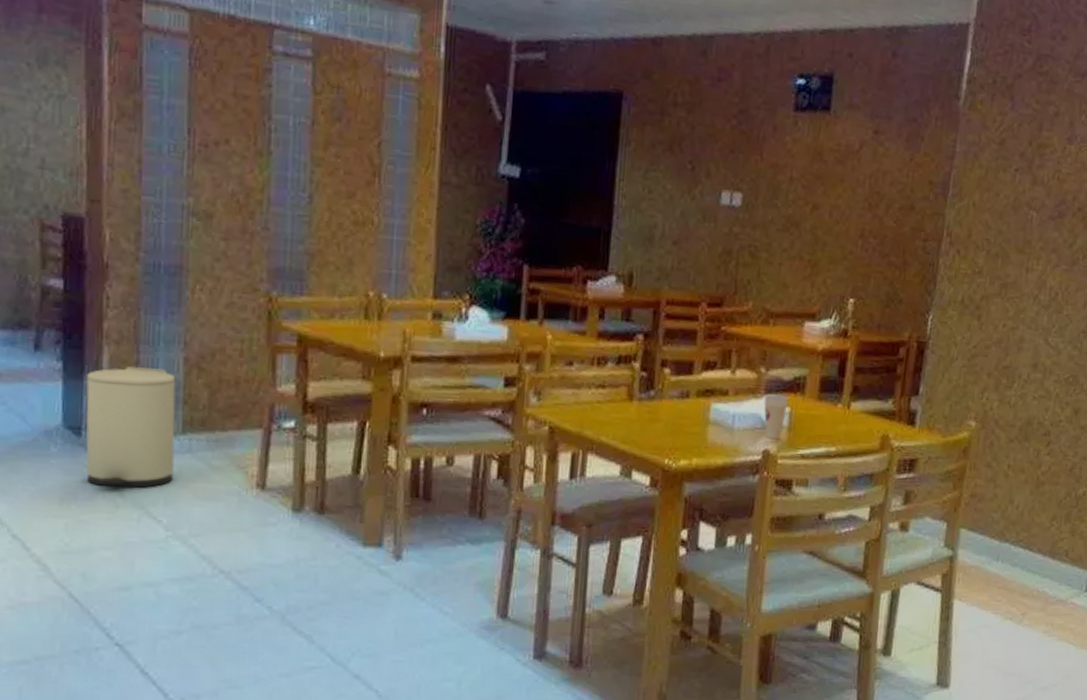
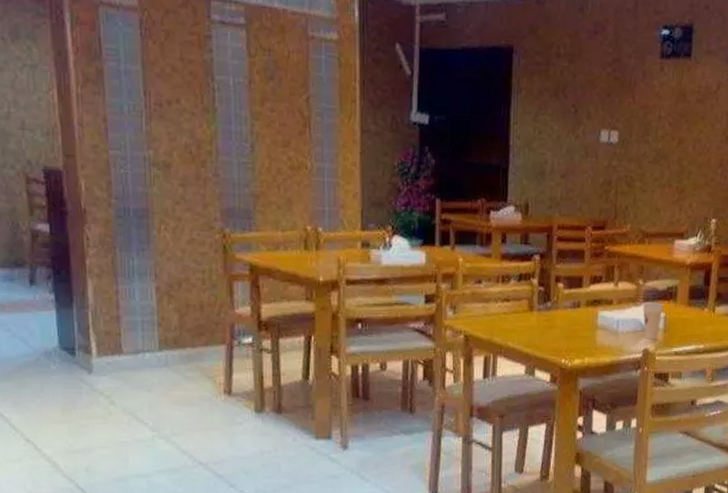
pedal bin: present [86,366,176,489] -> none [76,296,154,398]

